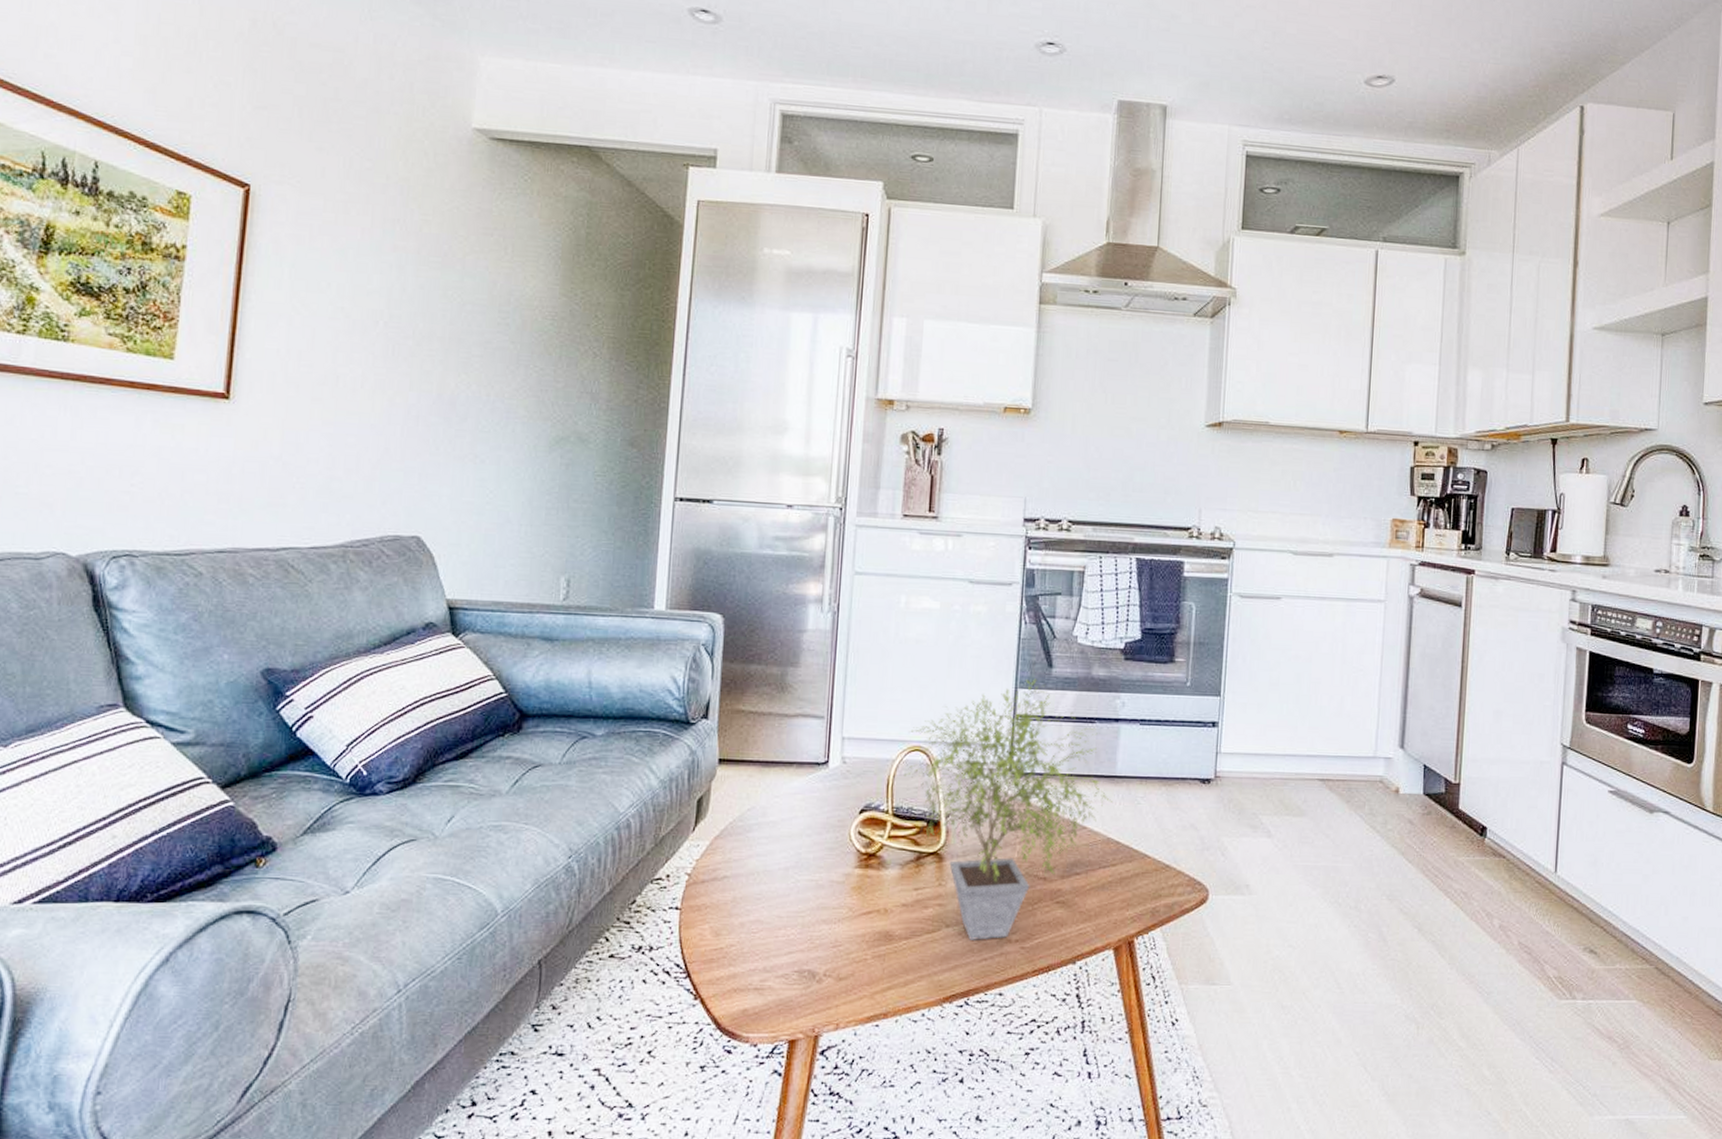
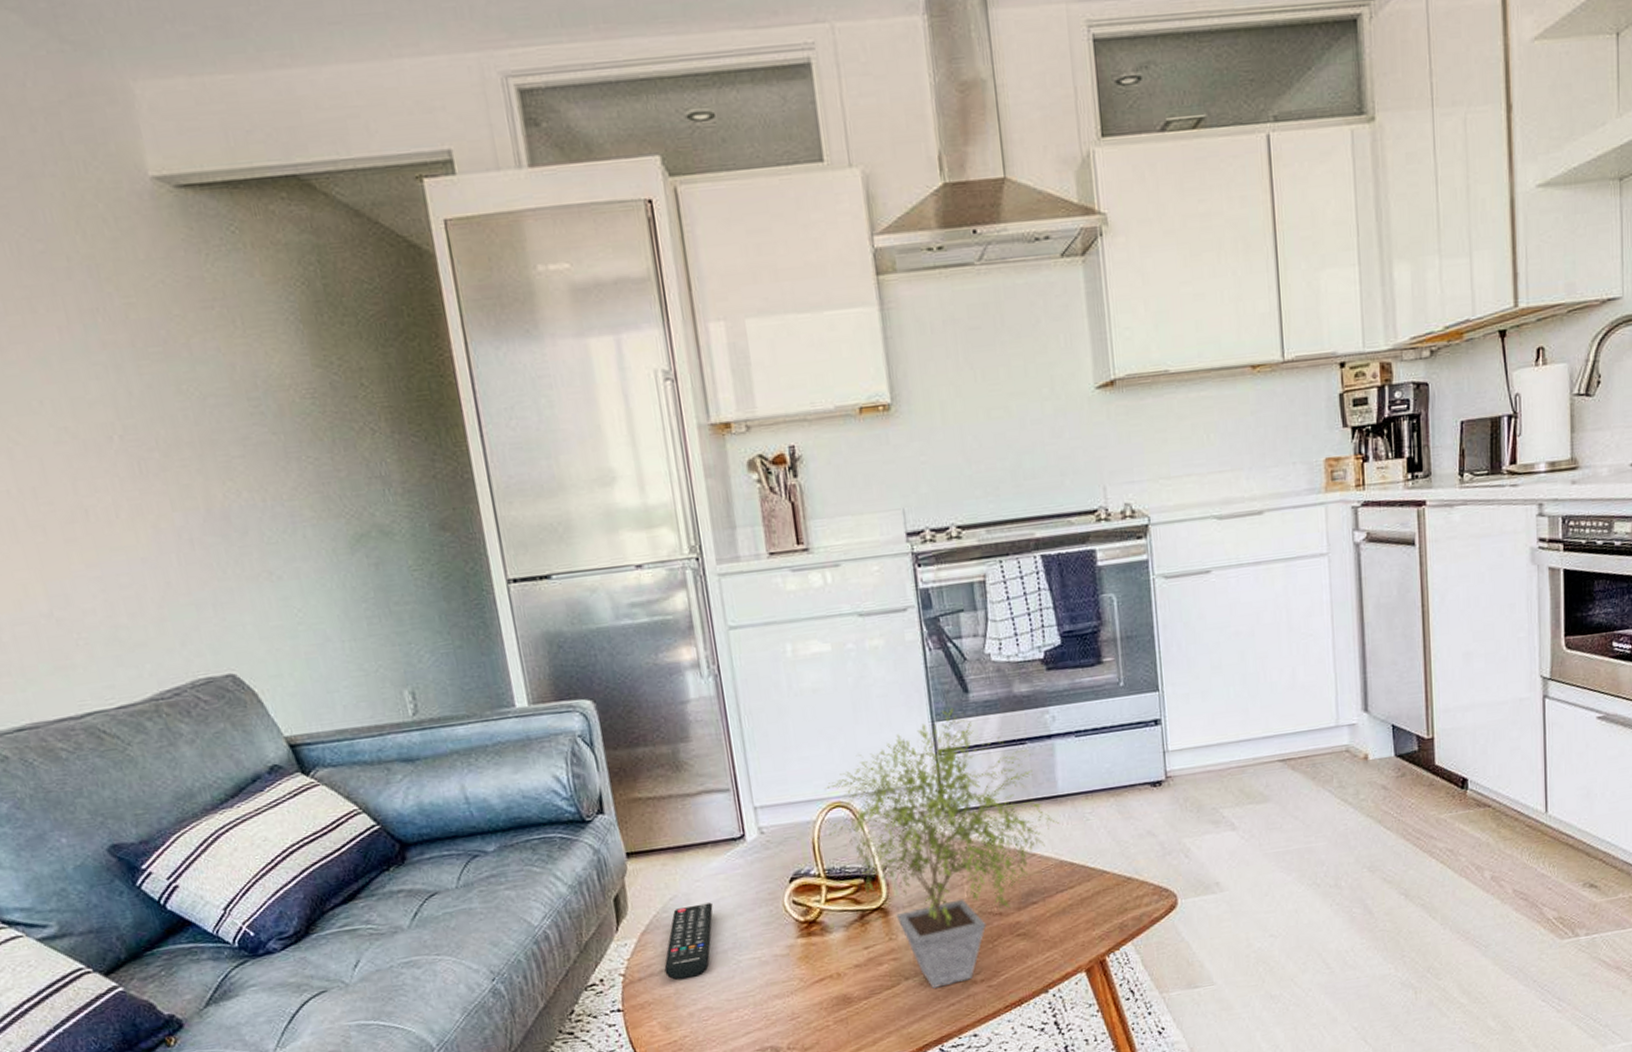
remote control: none [727,819,785,889] -> present [664,902,713,980]

